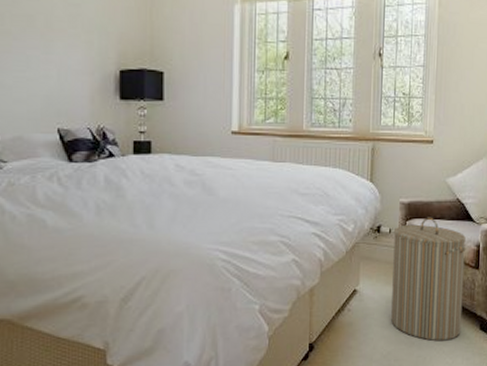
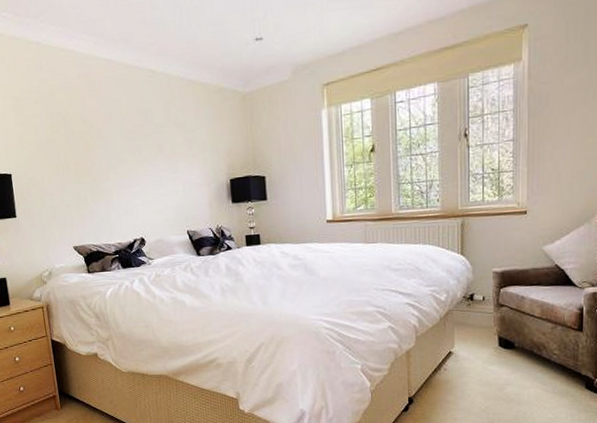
laundry hamper: present [391,217,466,341] -> none [488,284,568,398]

